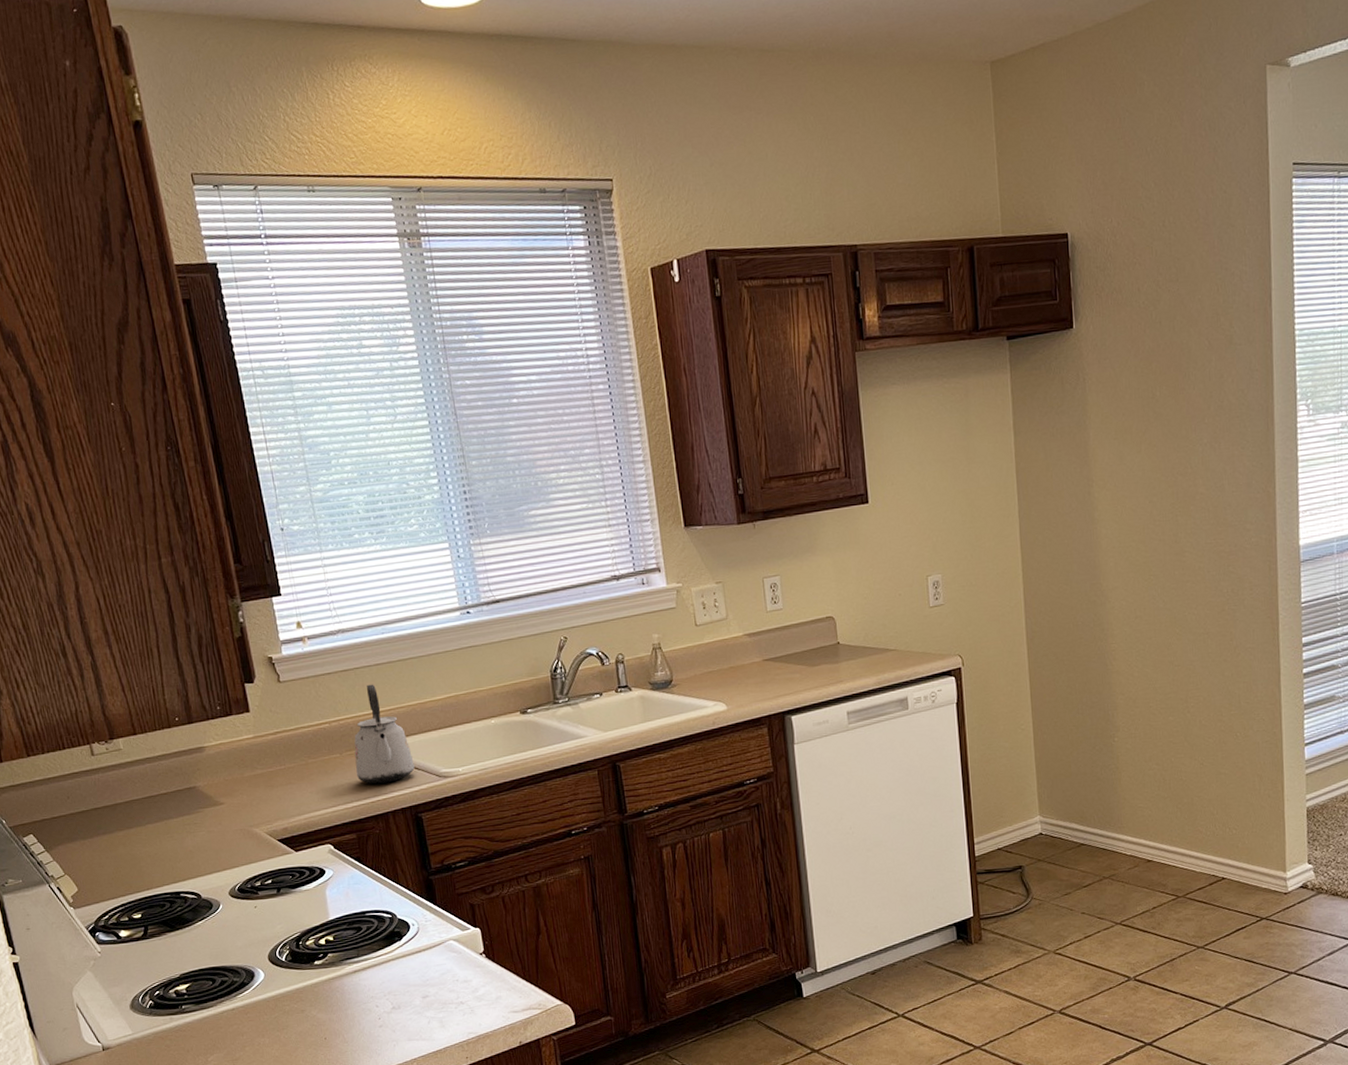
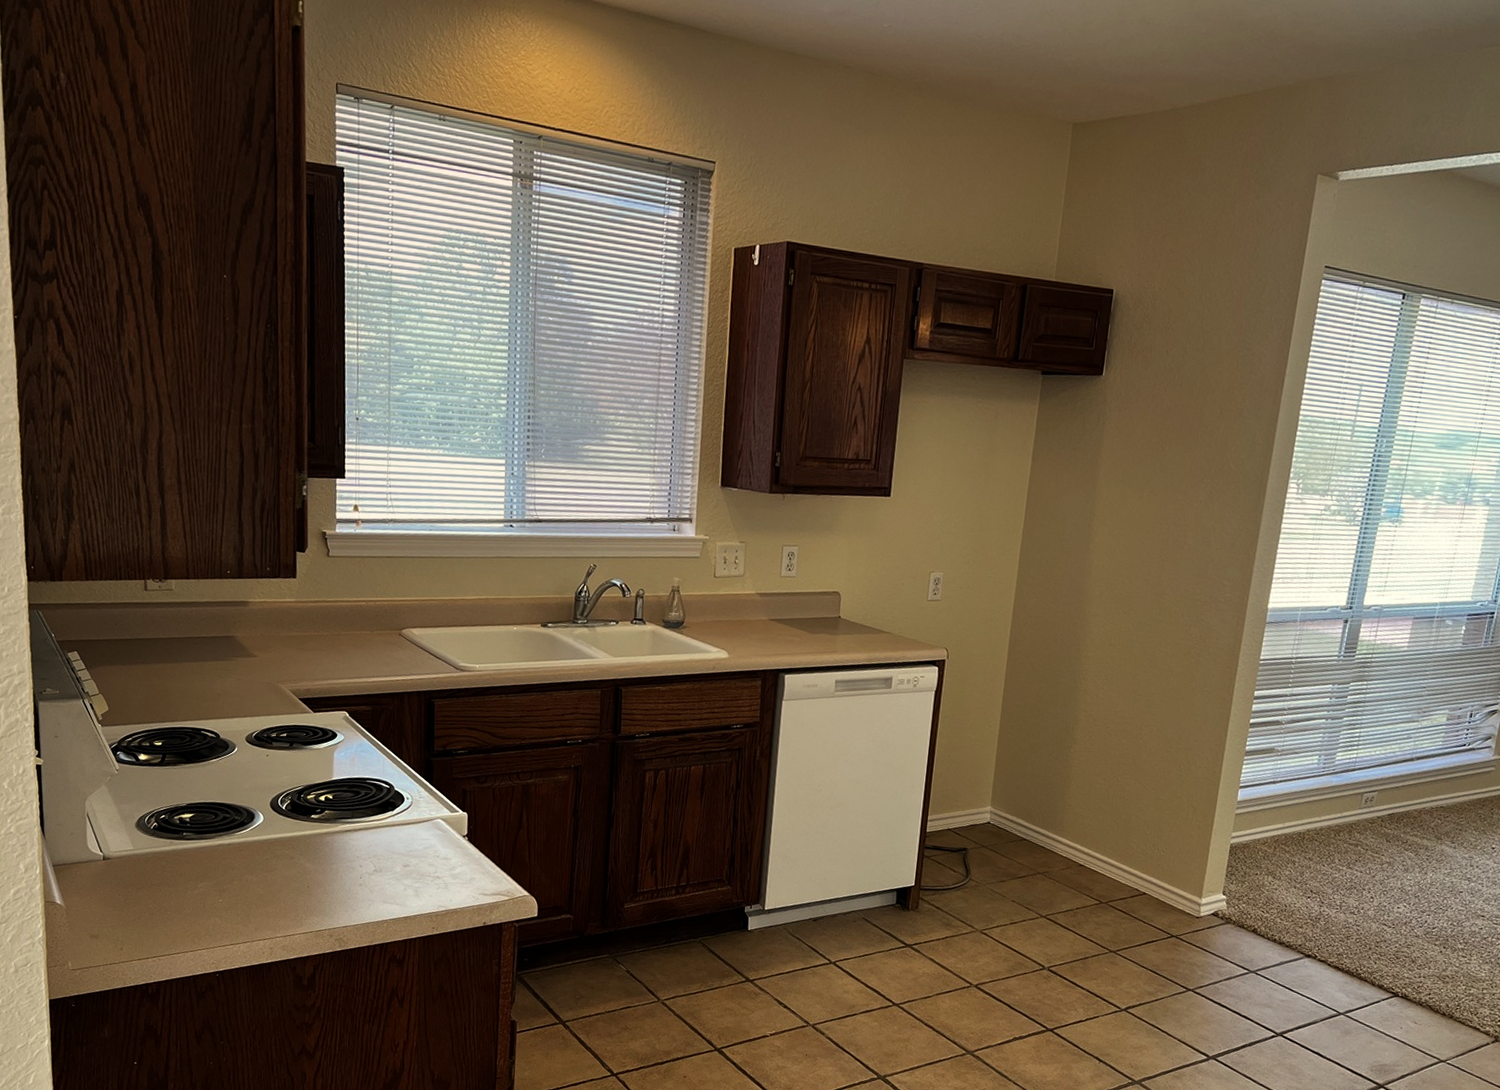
kettle: present [354,684,415,784] -> none [382,573,437,666]

